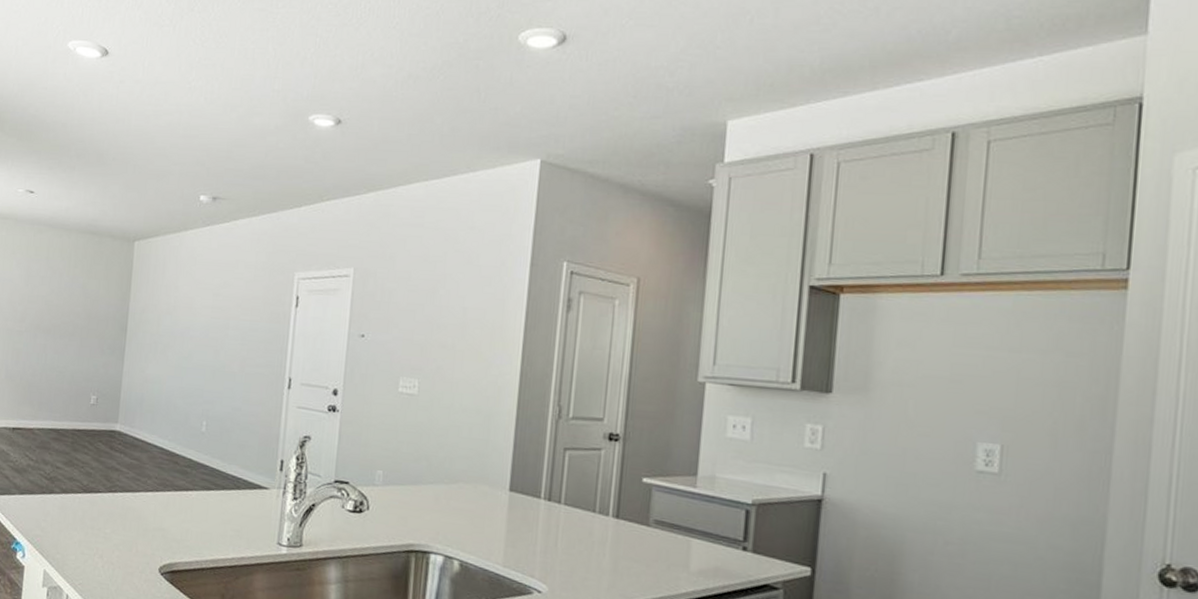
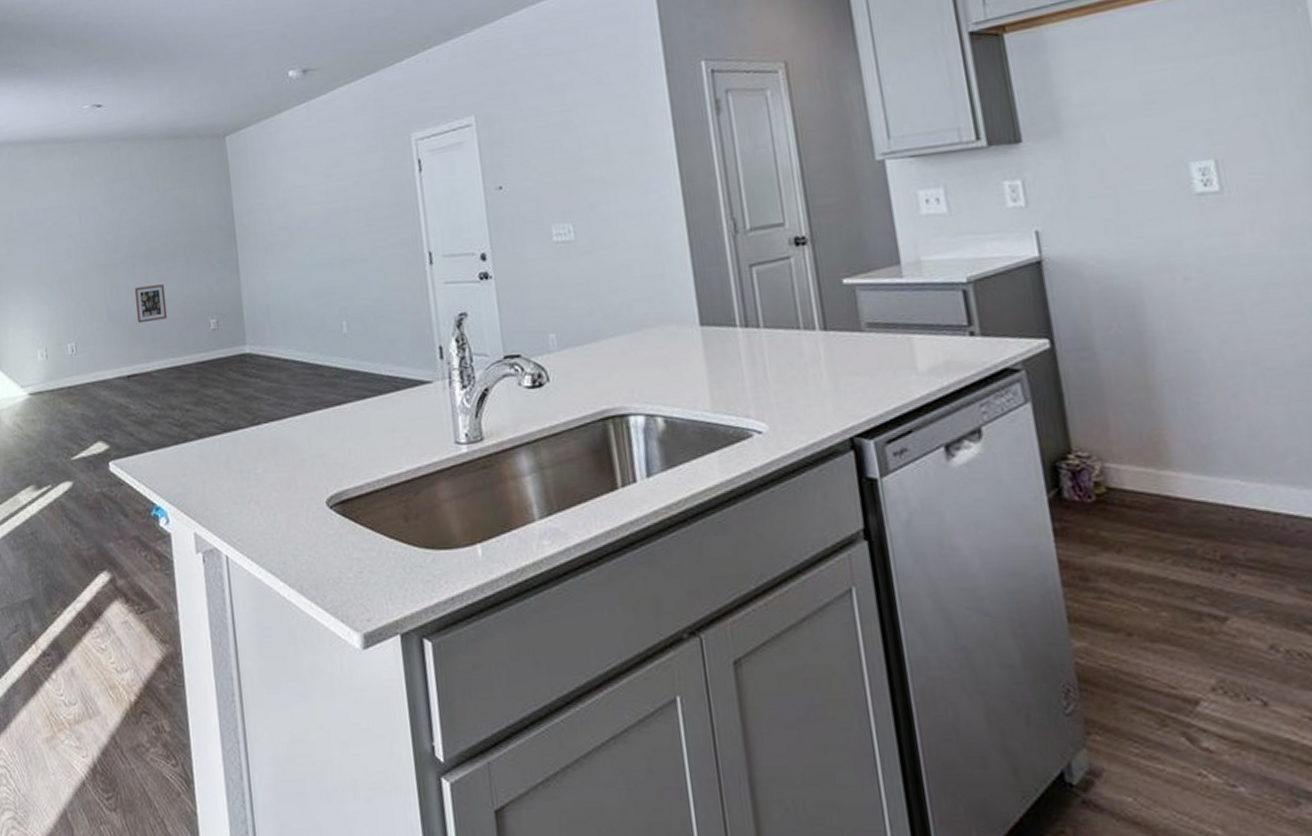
picture frame: none [29,355,59,387] -> present [134,284,168,324]

